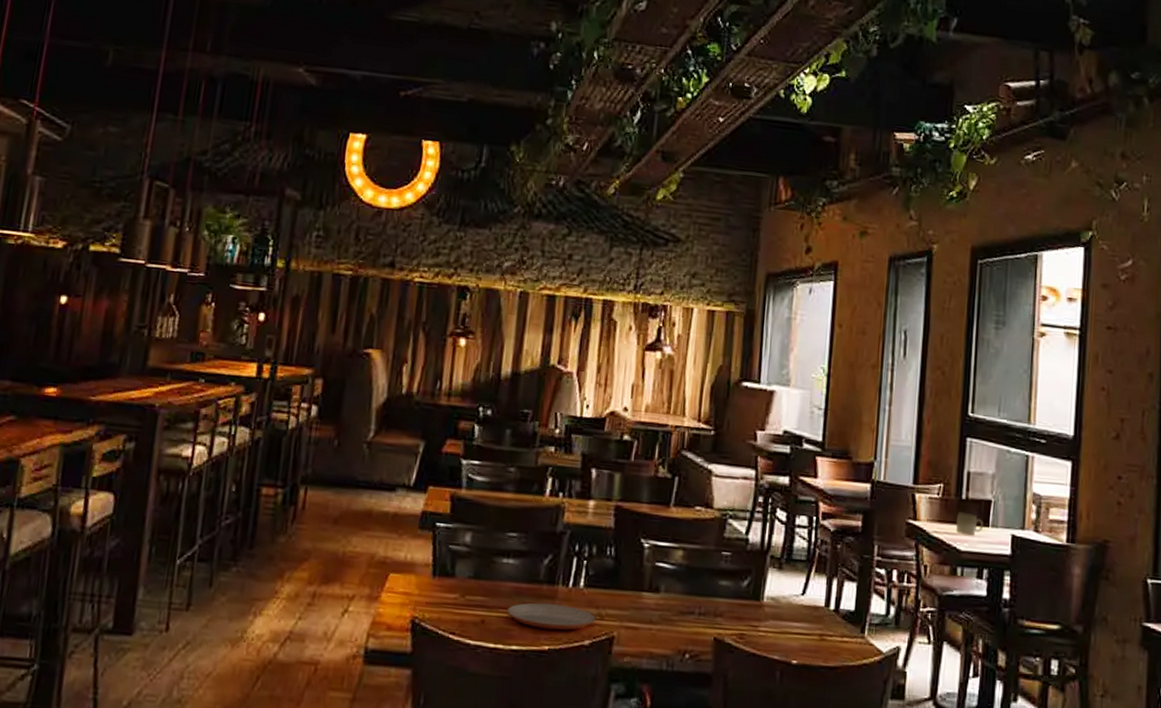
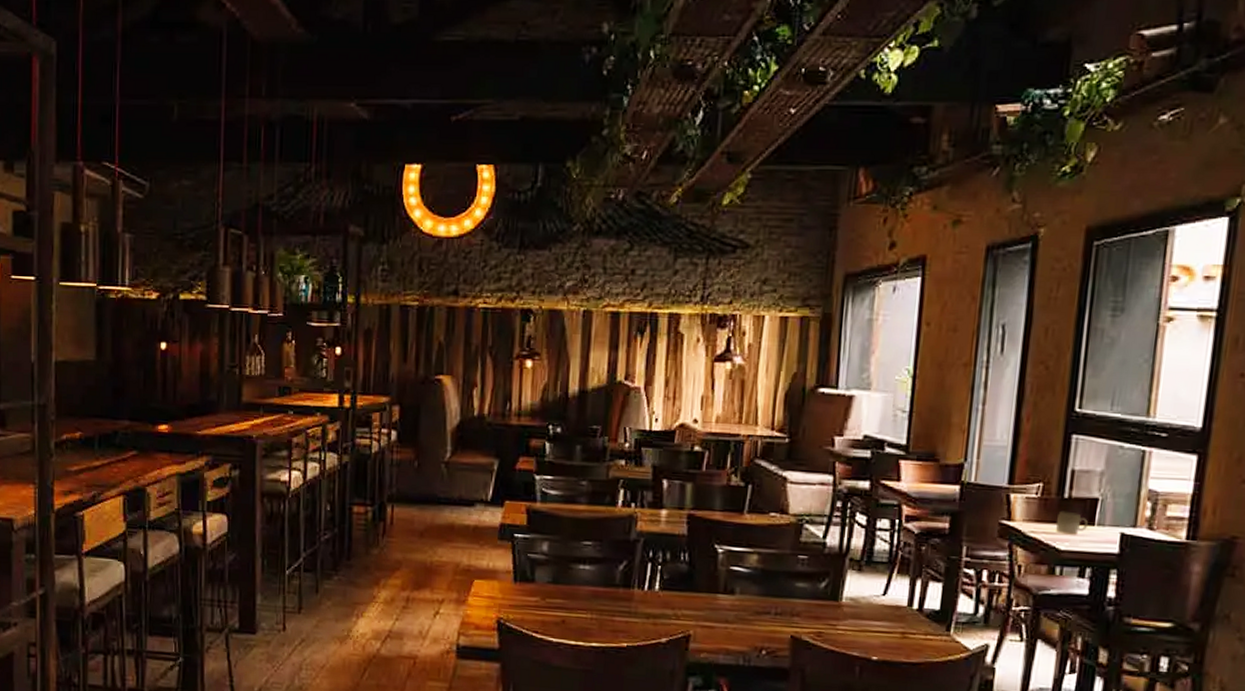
plate: present [506,602,595,631] -> none [585,604,671,630]

